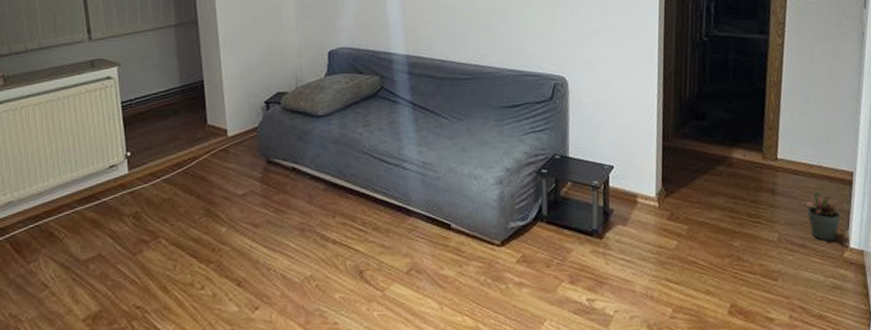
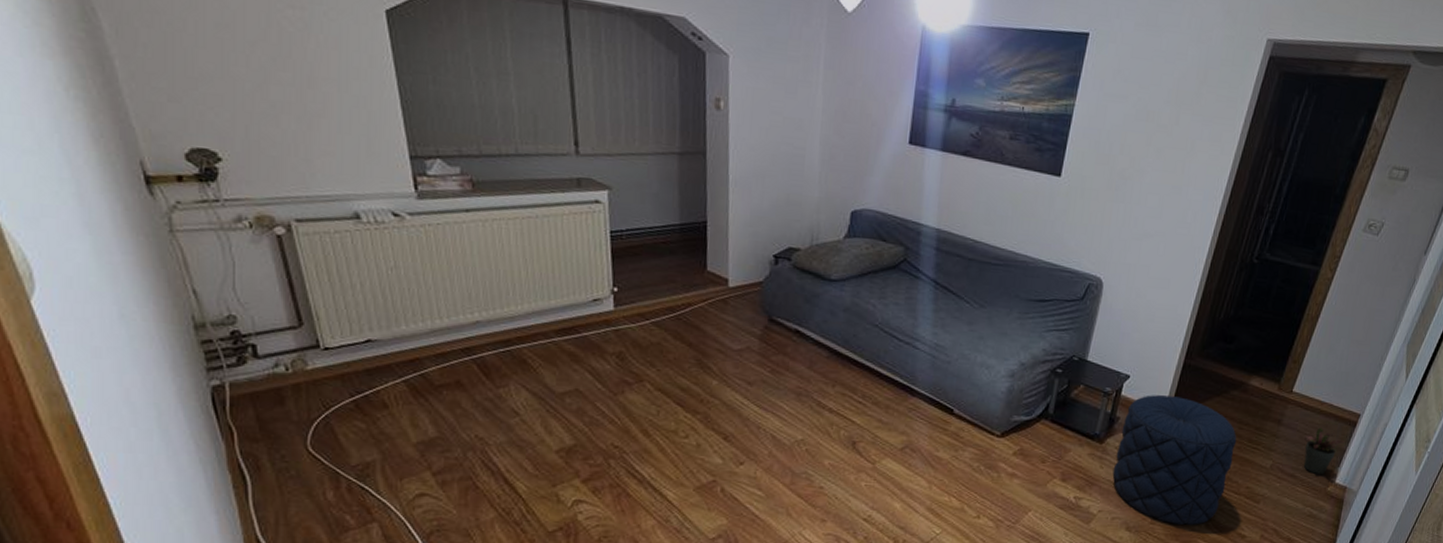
pouf: none [618,180,738,316] -> present [1112,394,1237,525]

